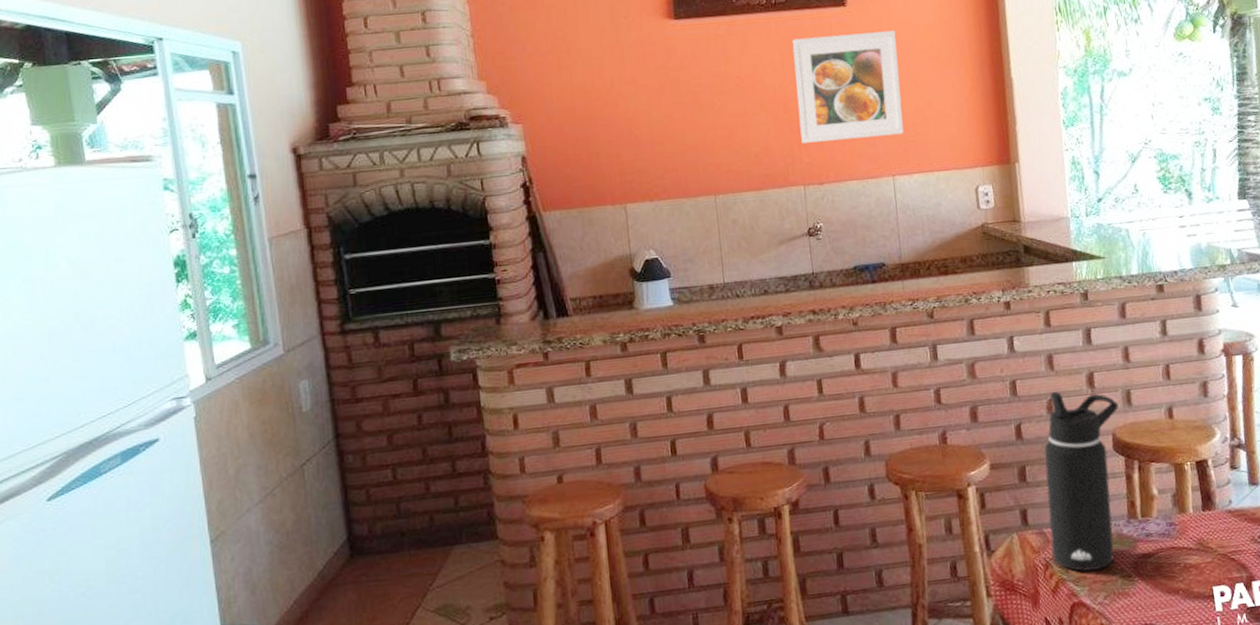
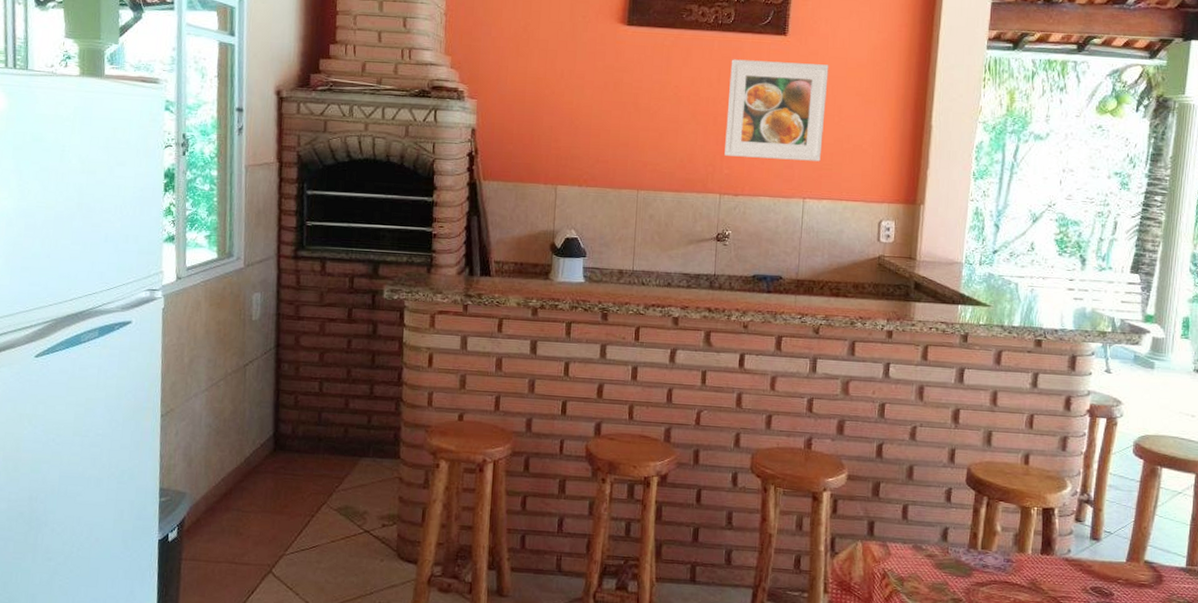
water bottle: present [1044,391,1119,571] -> none [891,420,978,588]

